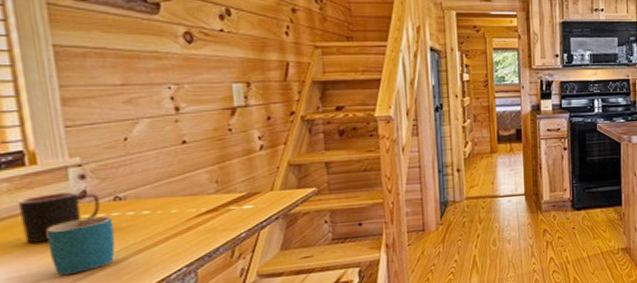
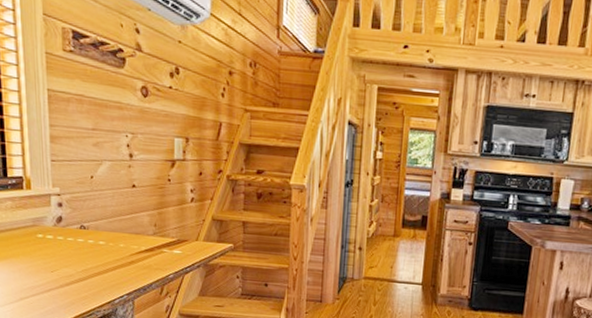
mug: present [17,192,100,243] -> none [16,215,70,254]
mug: present [46,216,115,276] -> none [33,239,79,284]

